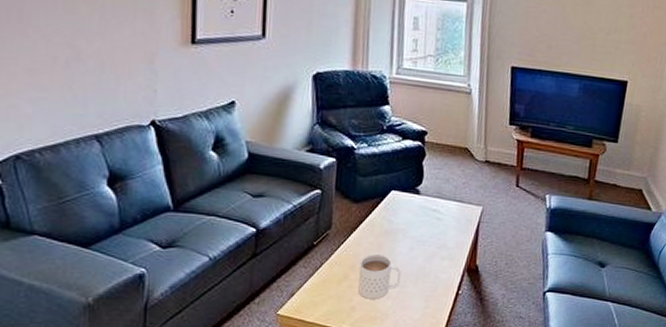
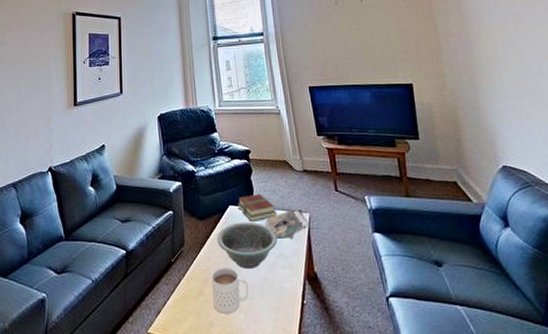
decorative bowl: none [371,209,442,257] -> present [217,221,278,269]
books: none [401,180,446,210] -> present [237,193,277,221]
magazine: none [430,201,480,230] -> present [264,210,309,239]

